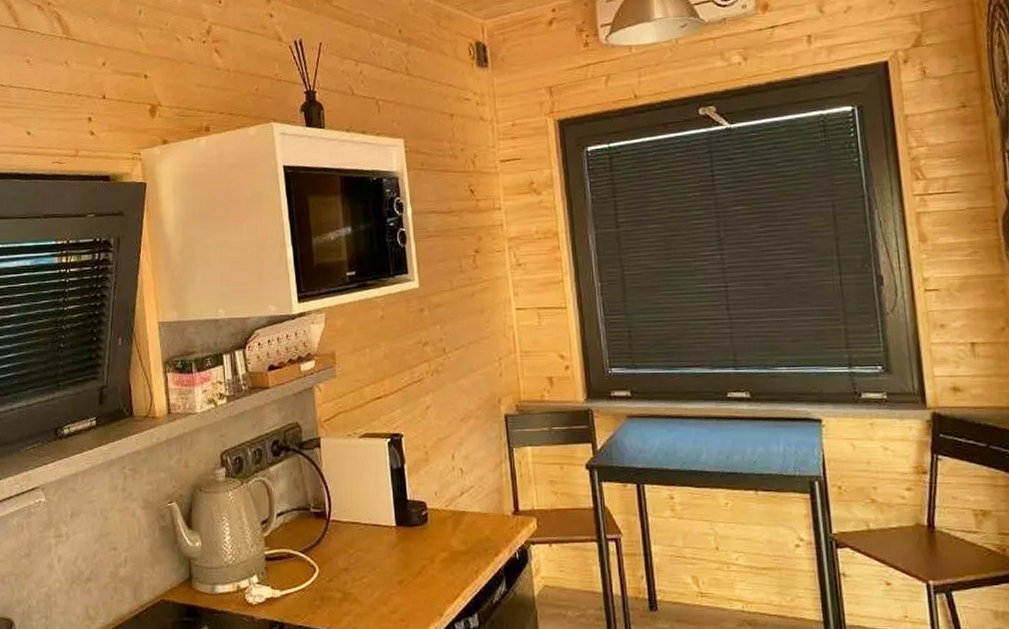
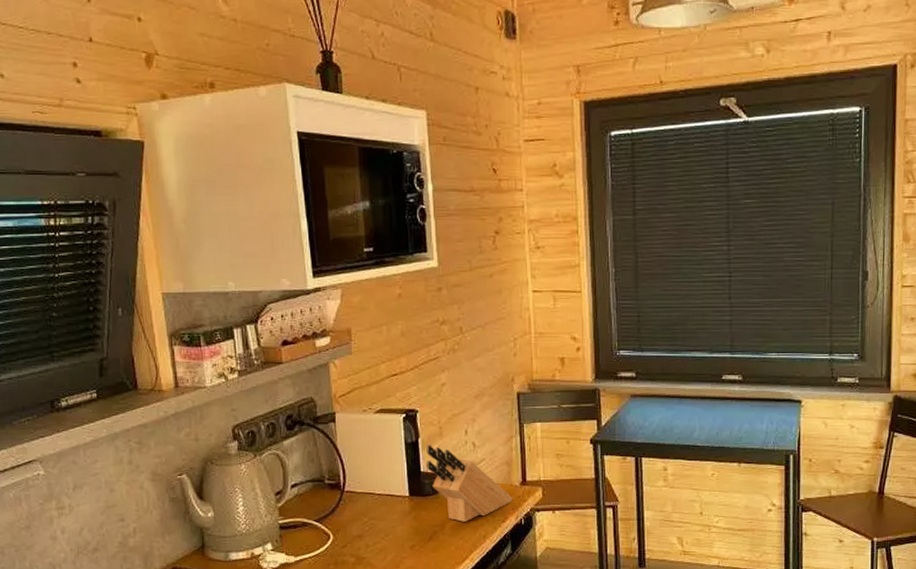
knife block: none [412,471,506,555] -> present [426,445,513,522]

